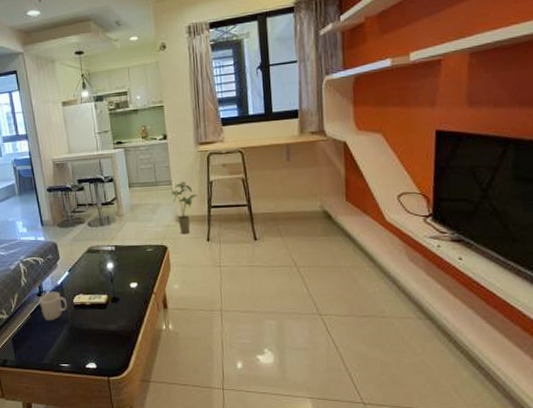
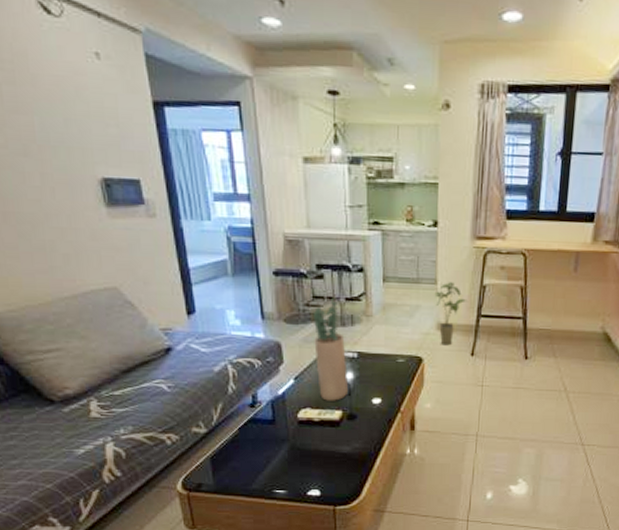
mug: present [39,291,67,321] -> none [252,402,289,439]
vase: none [78,202,111,287] -> present [312,296,349,401]

